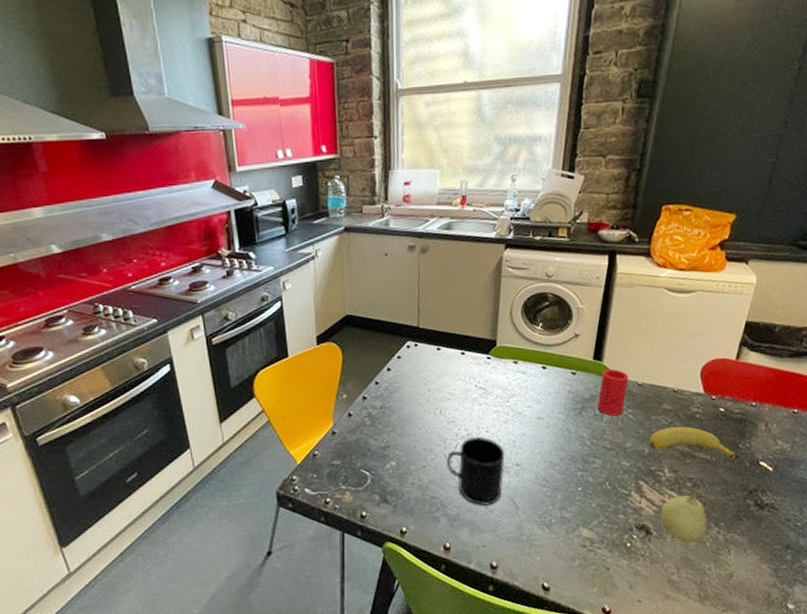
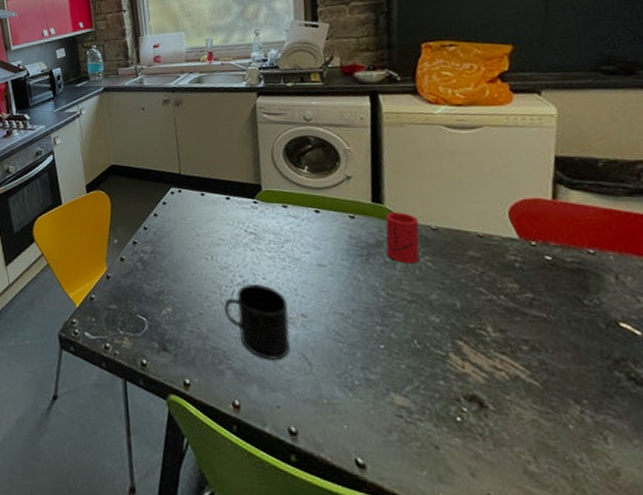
banana: present [649,426,740,460] -> none [458,277,589,320]
fruit: present [661,487,708,544] -> none [493,352,565,424]

